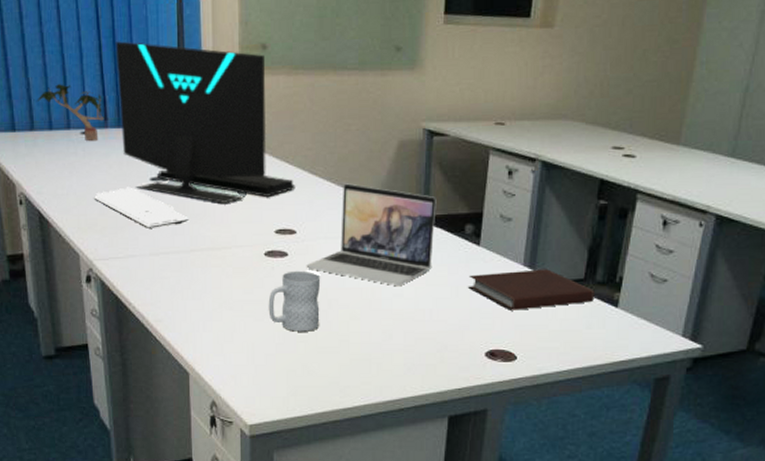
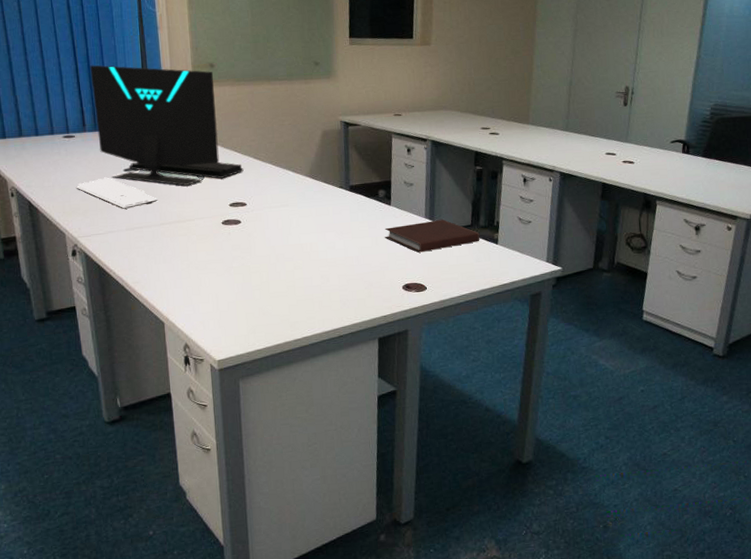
potted plant: present [36,84,106,142] -> none [23,99,84,144]
mug: present [268,270,321,332] -> none [227,233,270,282]
laptop: present [306,183,436,287] -> none [256,164,356,241]

